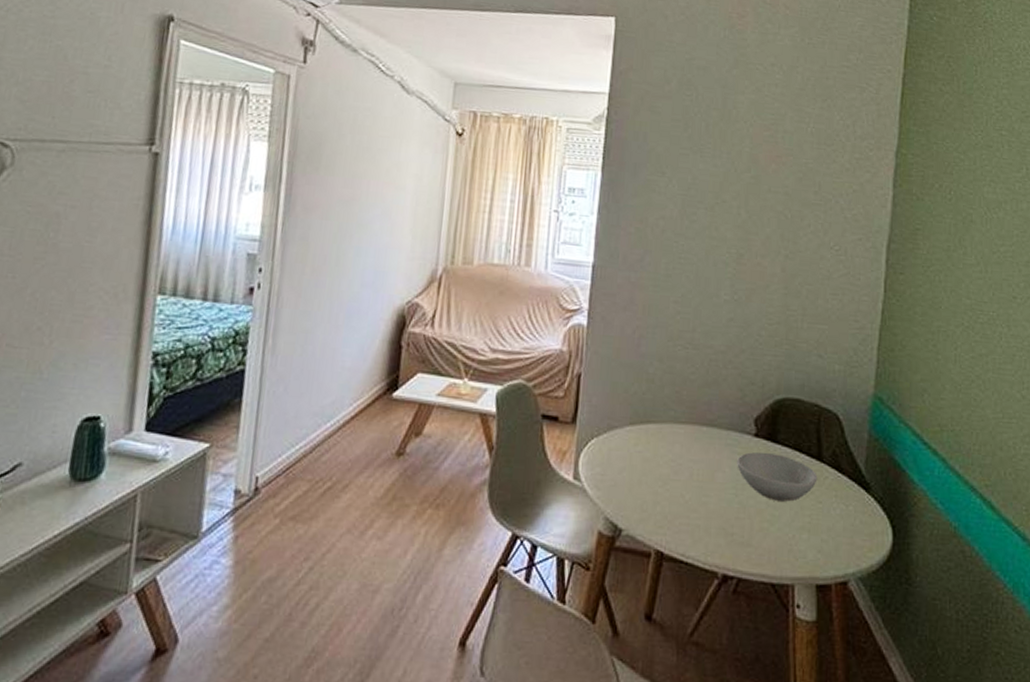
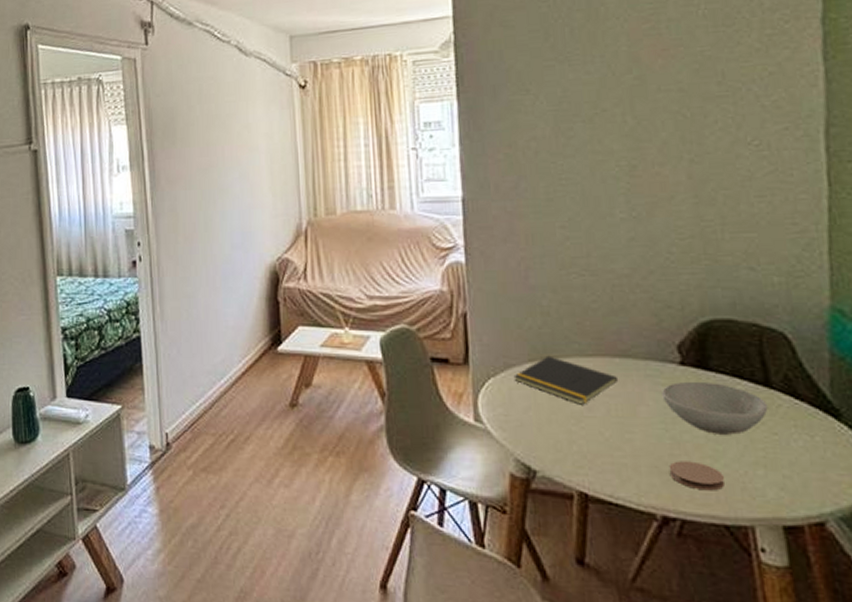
notepad: none [614,420,704,469] -> present [513,355,619,405]
coaster: none [733,524,776,552] -> present [668,461,724,491]

